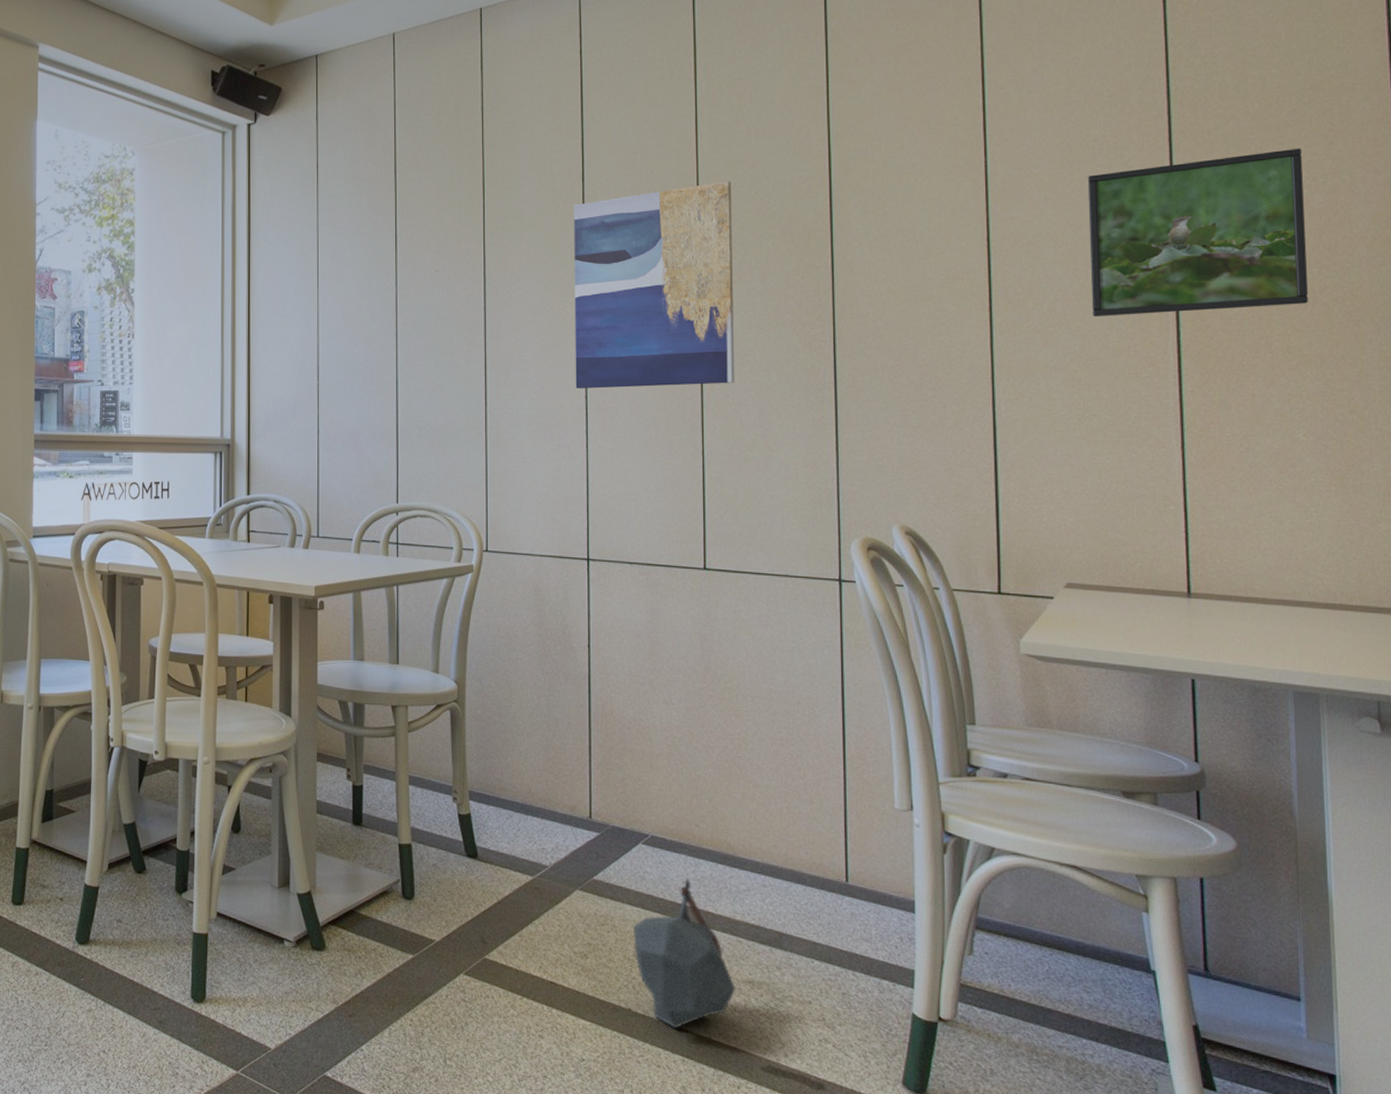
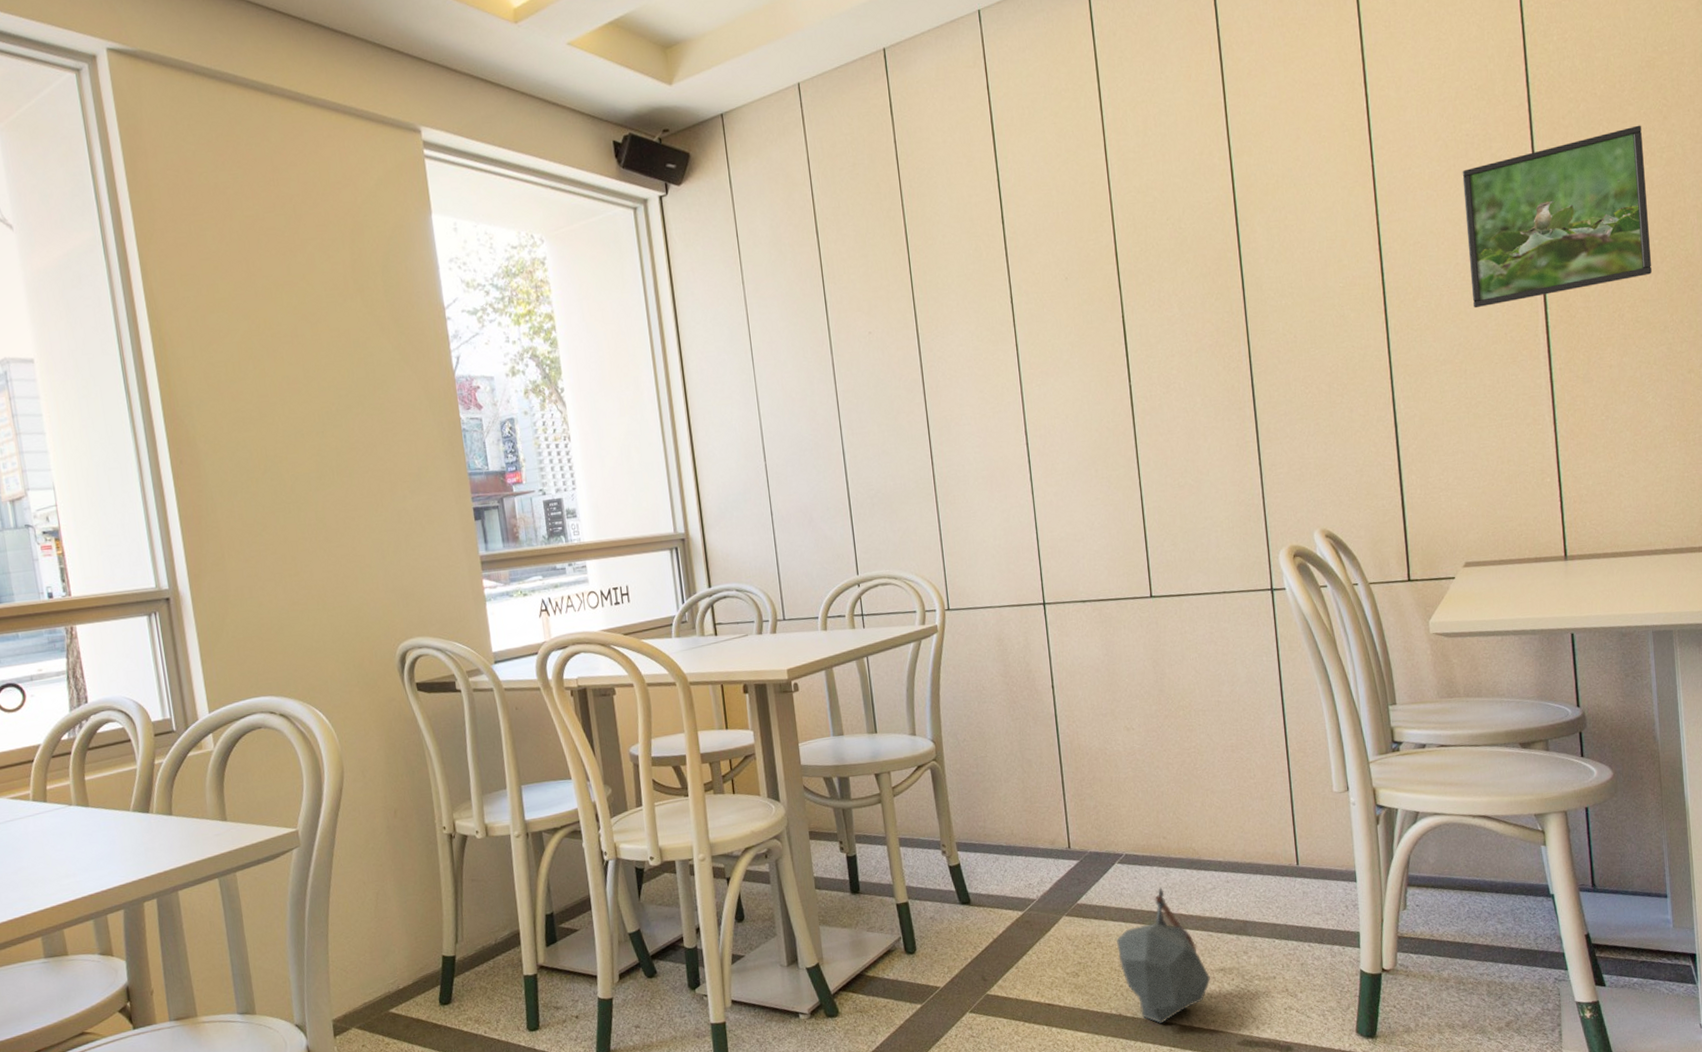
wall art: present [574,181,735,389] -> none [997,209,1164,437]

